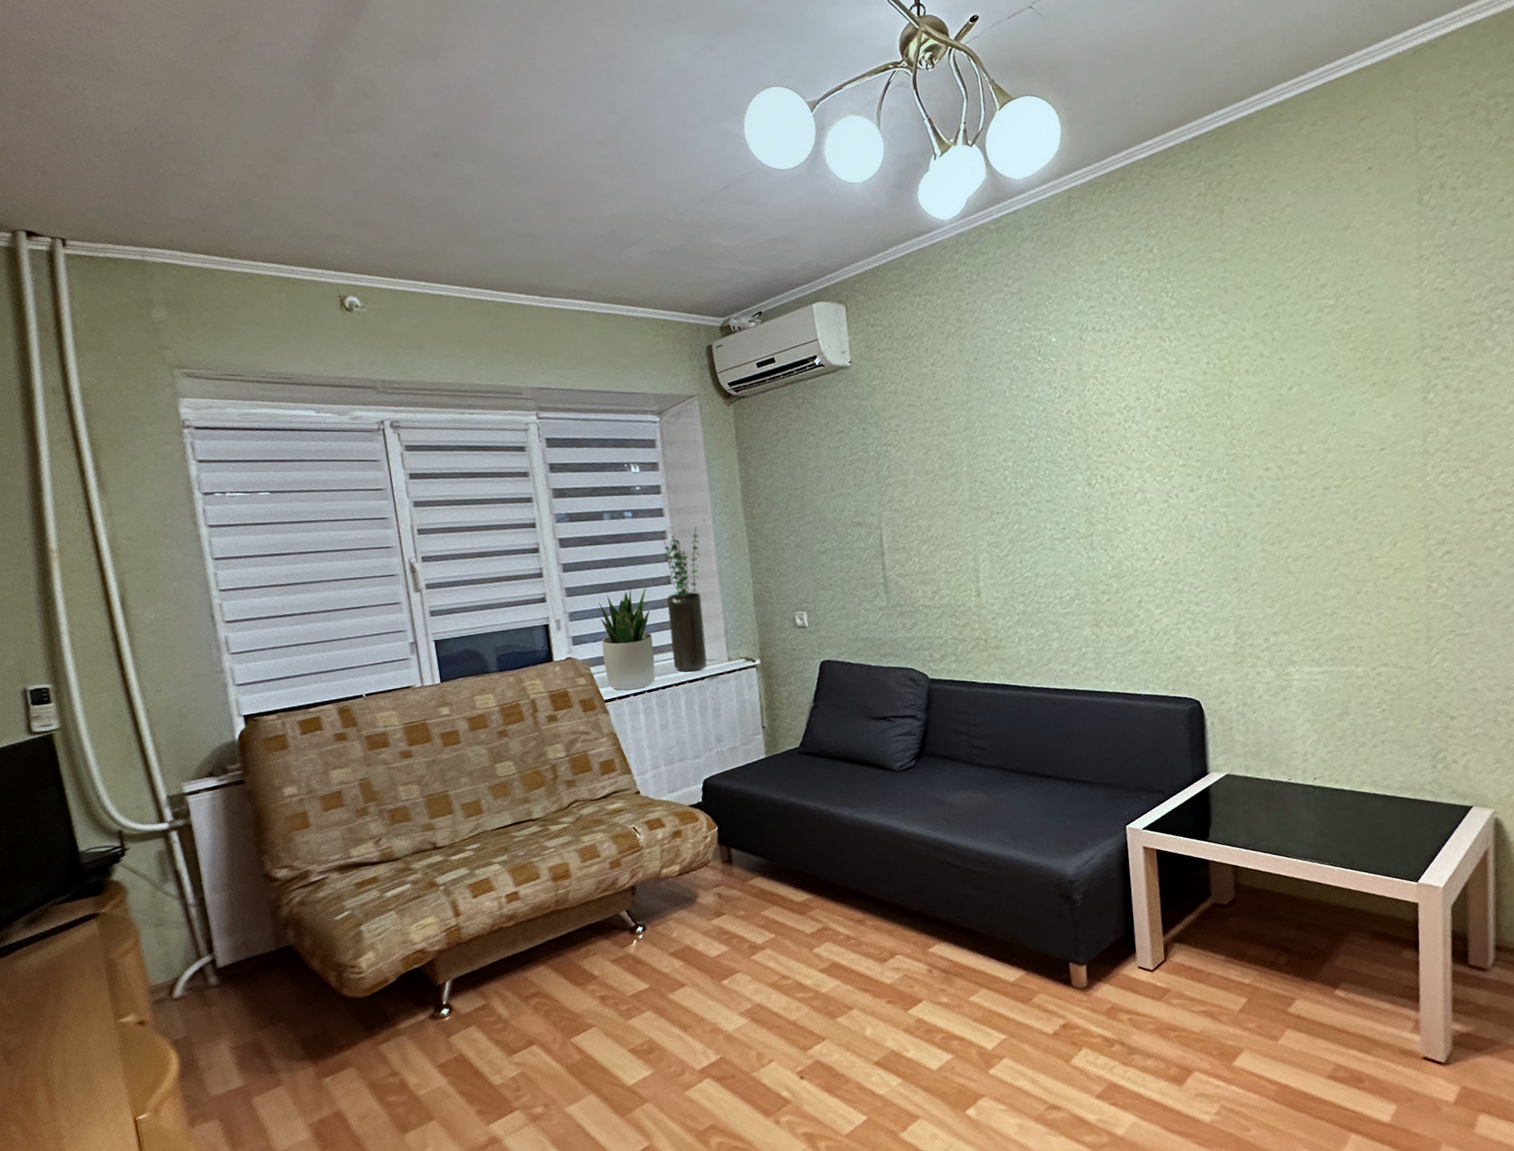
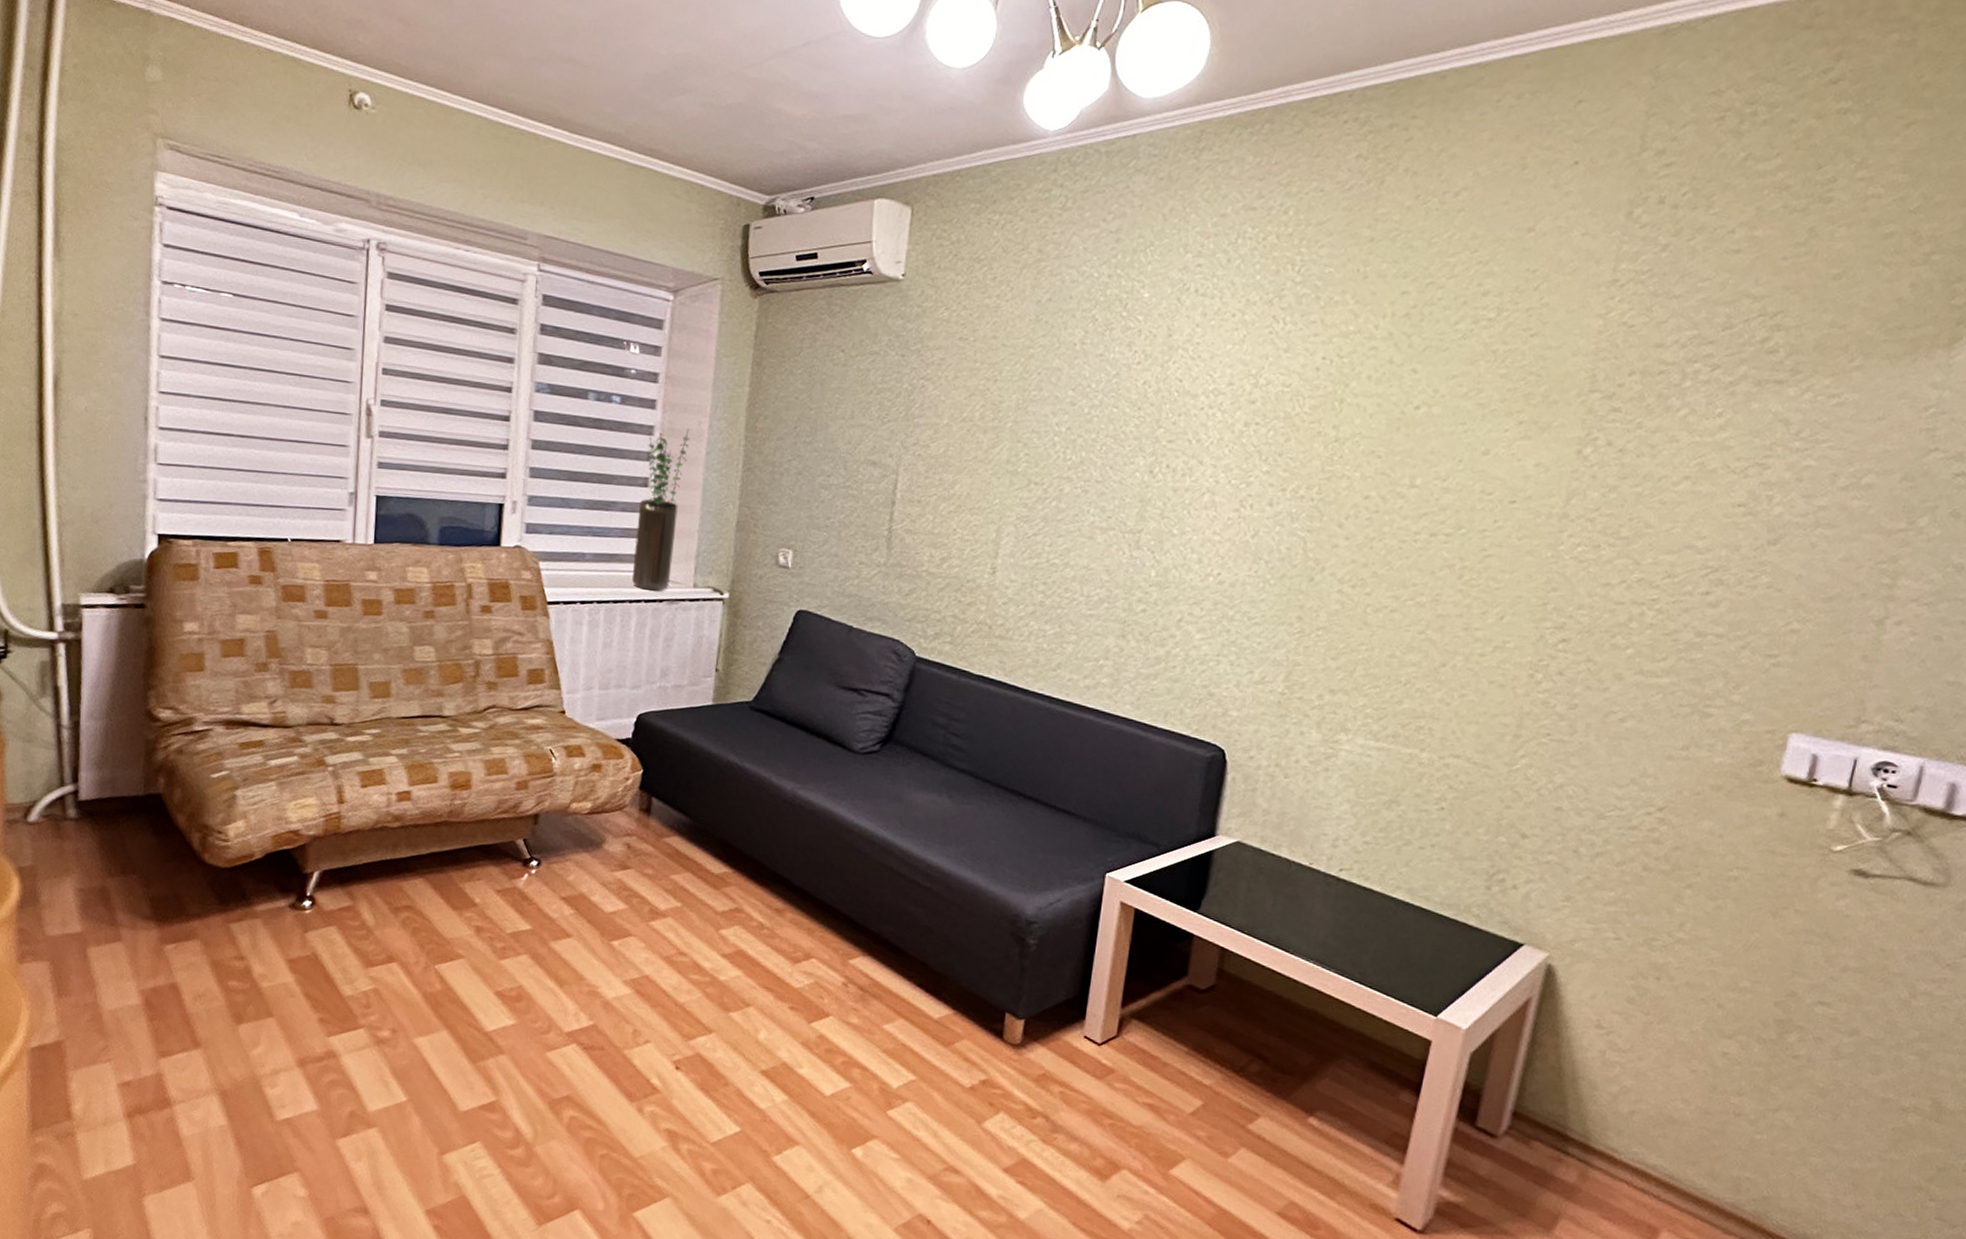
planter: present [599,586,655,691] -> none [555,483,620,597]

